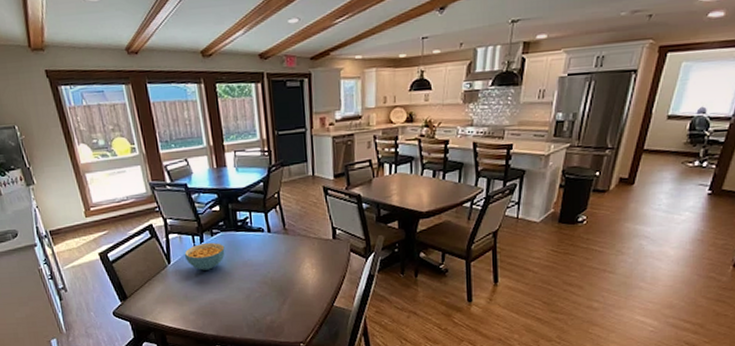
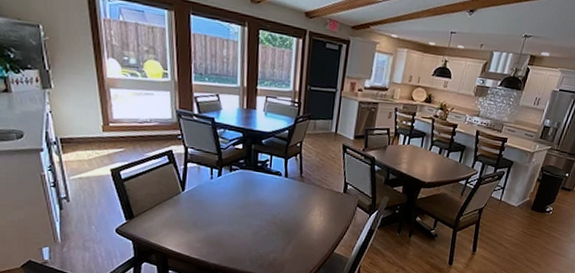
cereal bowl: present [184,242,225,270] -> none [200,177,241,203]

